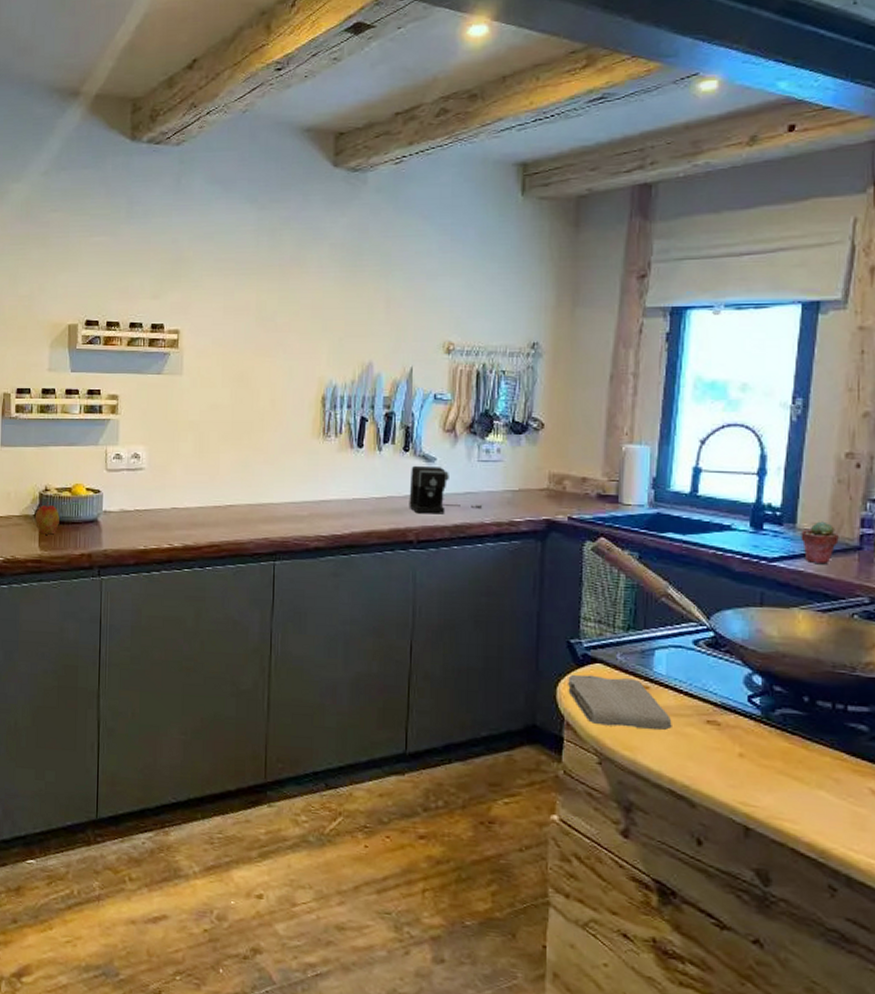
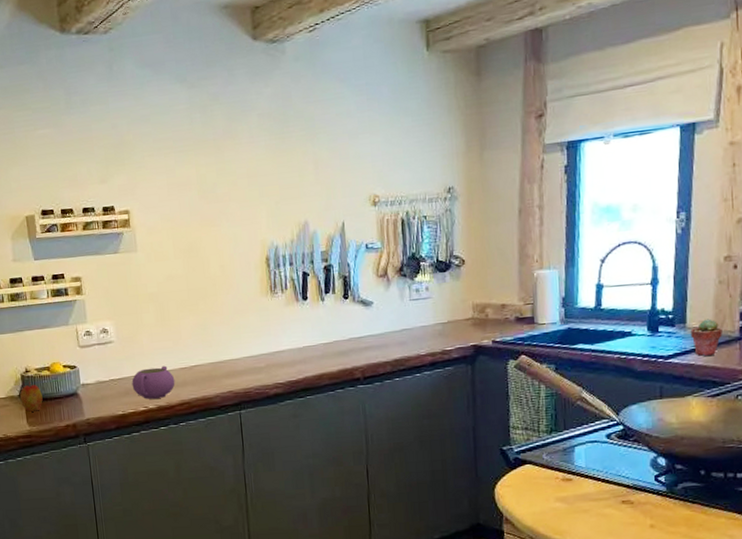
teapot: none [158,501,206,537] -> present [131,365,175,399]
coffee maker: present [409,465,483,514] -> none [351,309,418,353]
washcloth: present [568,674,672,730] -> none [504,474,594,517]

